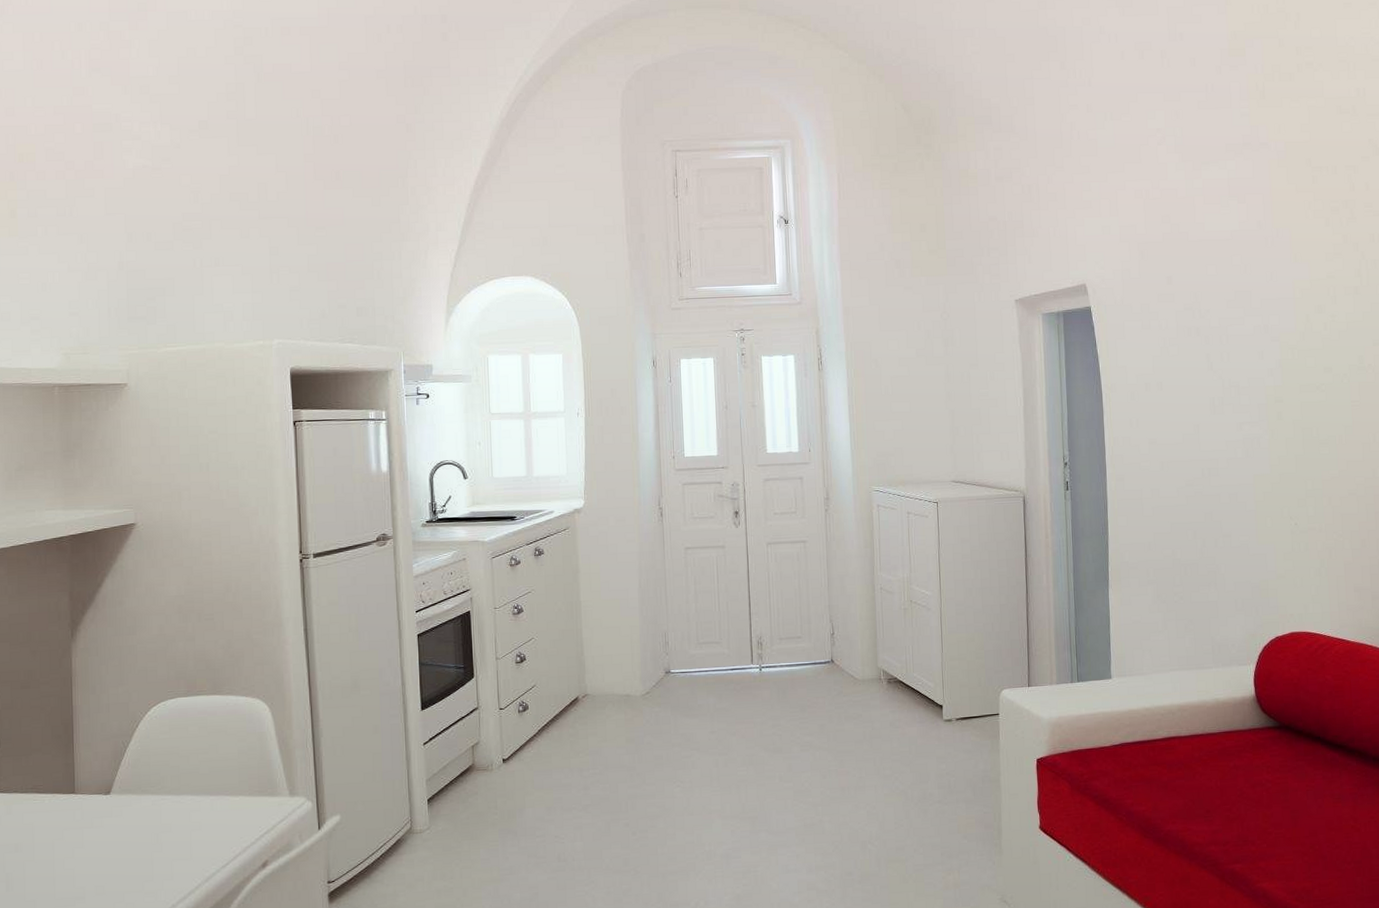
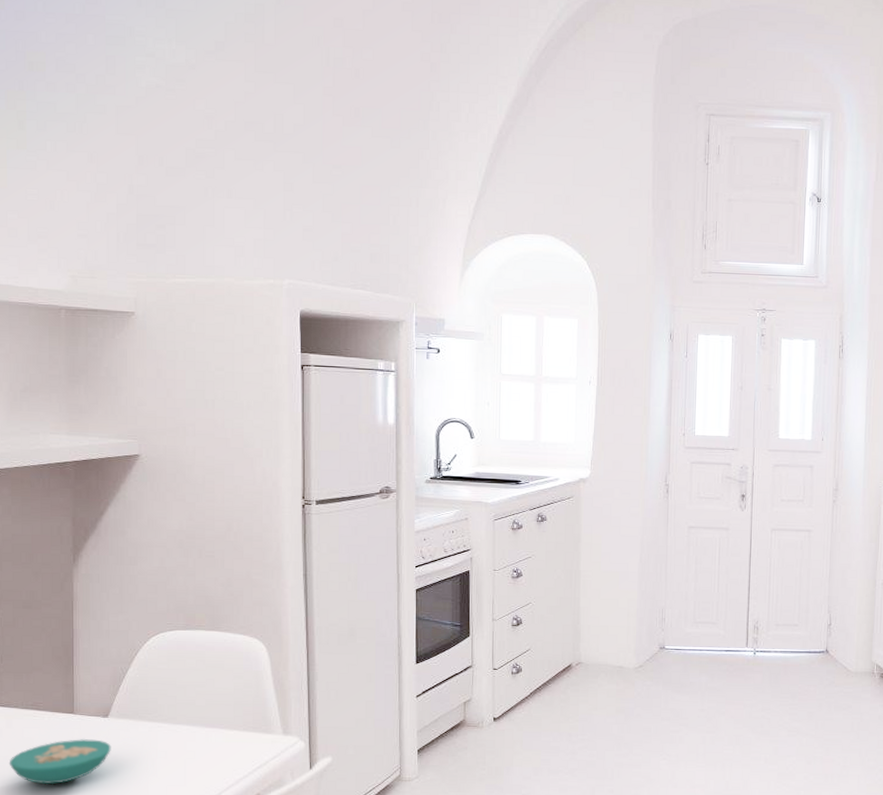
bowl: none [8,818,114,871] -> present [9,739,111,785]

